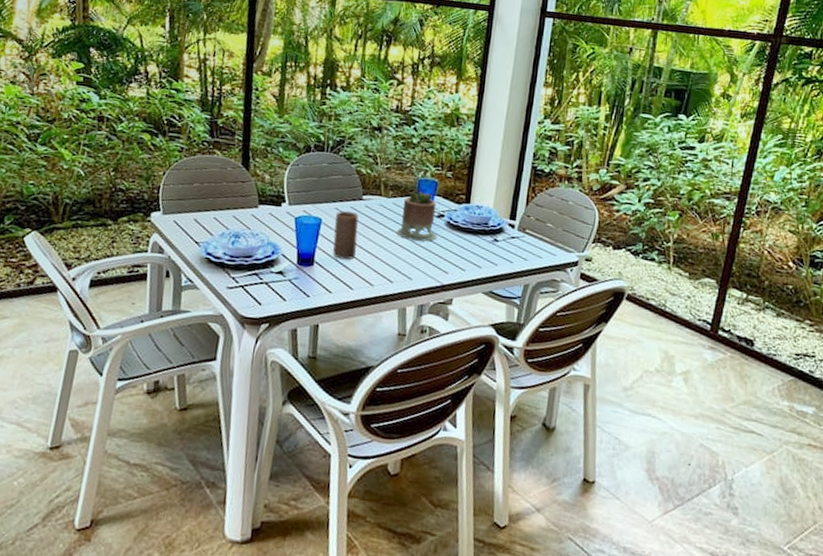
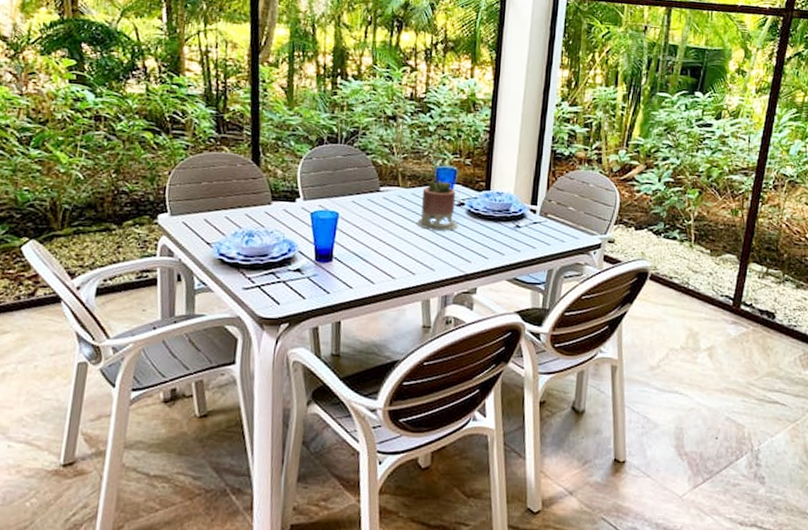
candle: present [333,211,359,260] -> none [351,204,377,254]

